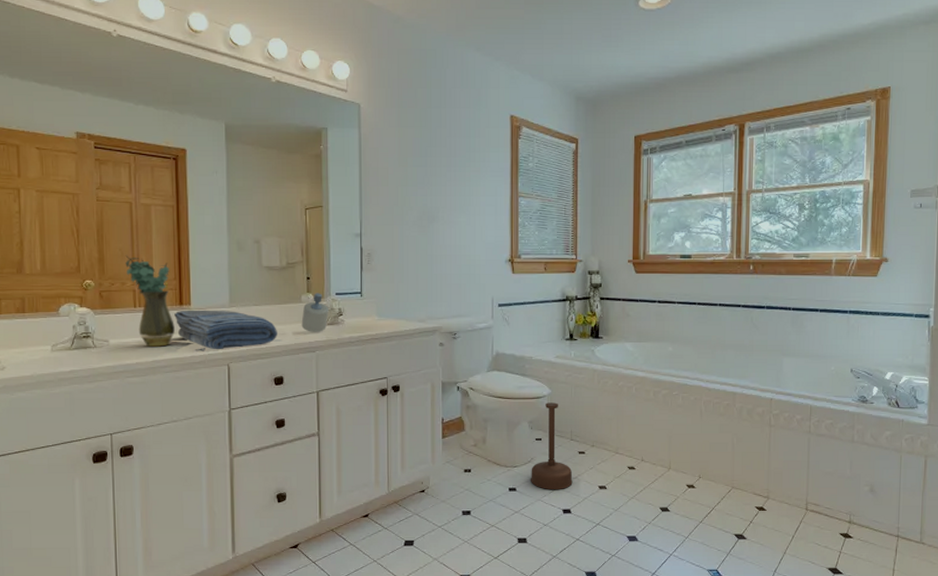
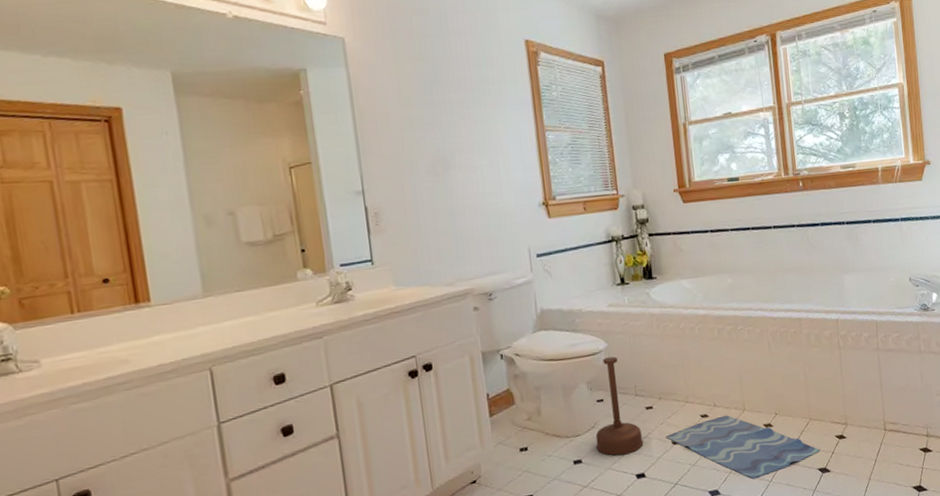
vase: present [125,255,175,347] -> none [50,248,133,361]
towel: present [174,310,277,350] -> none [129,301,271,353]
soap dispenser: present [301,293,329,333] -> none [300,266,334,316]
bath mat: none [594,470,739,532] -> present [666,415,821,479]

